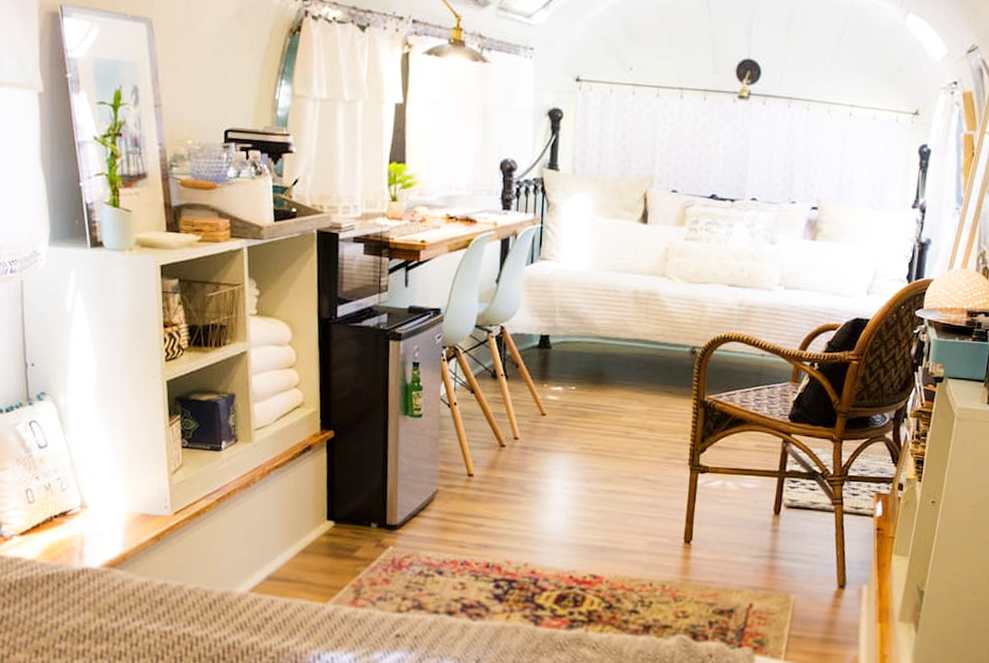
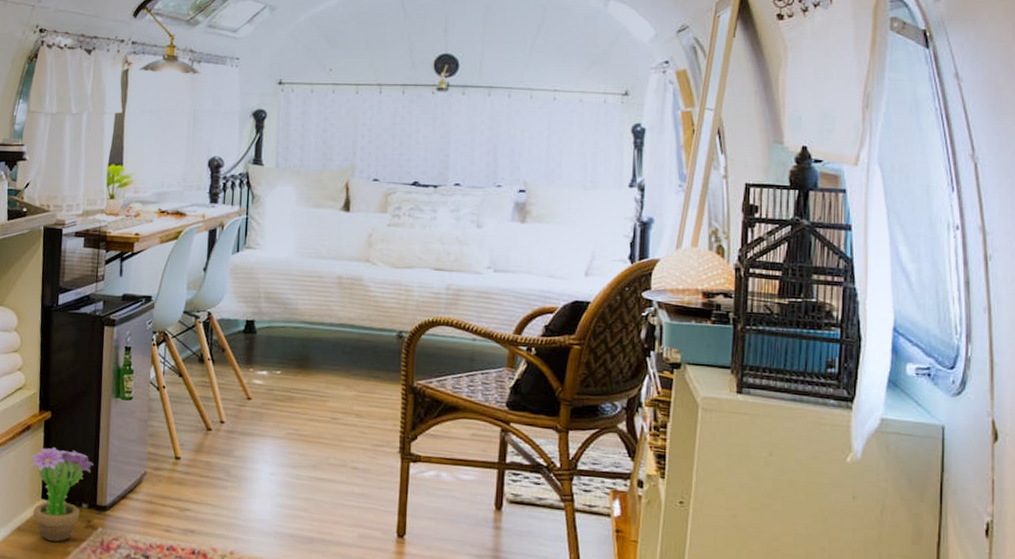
decorative plant: none [312,467,382,562] -> present [30,447,93,542]

